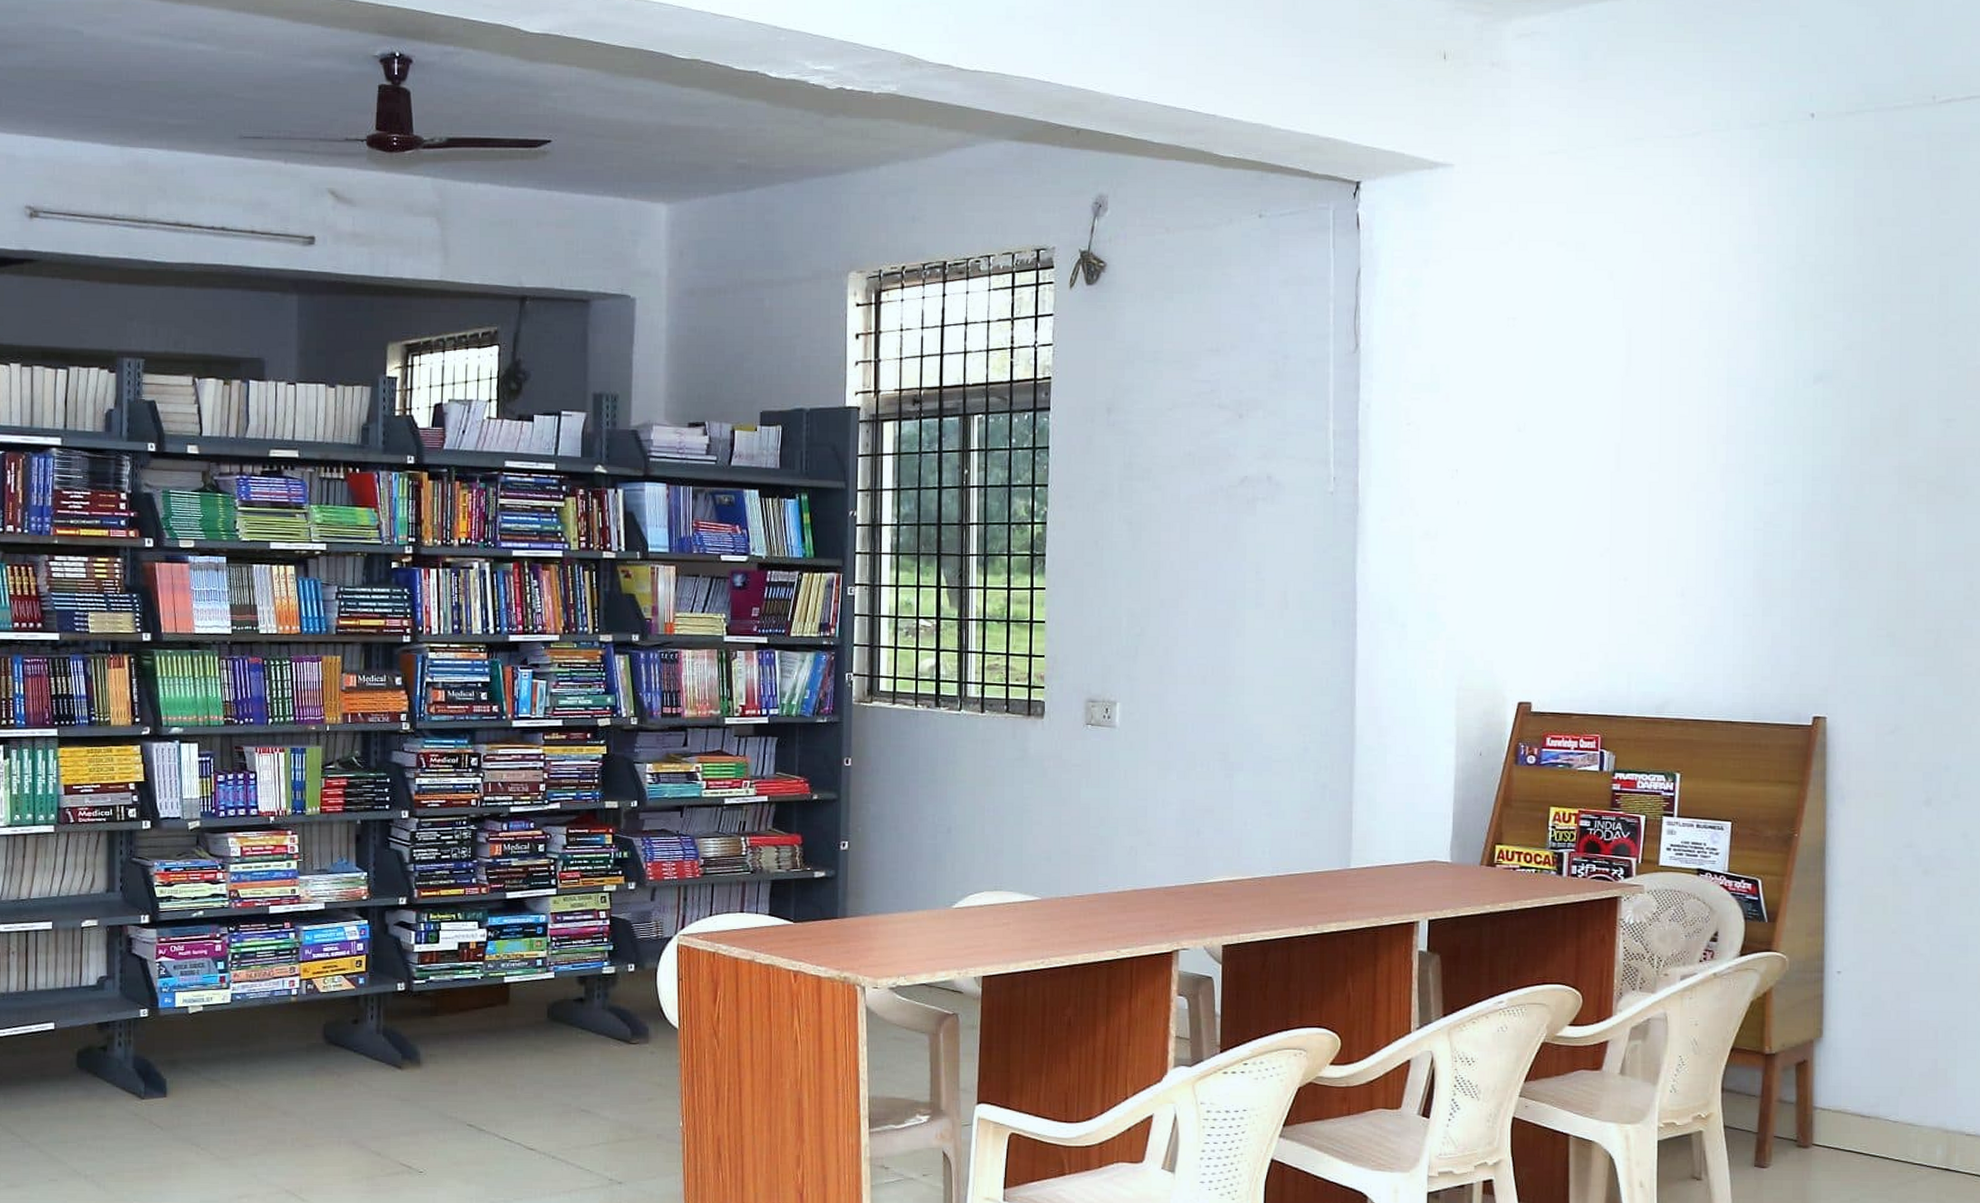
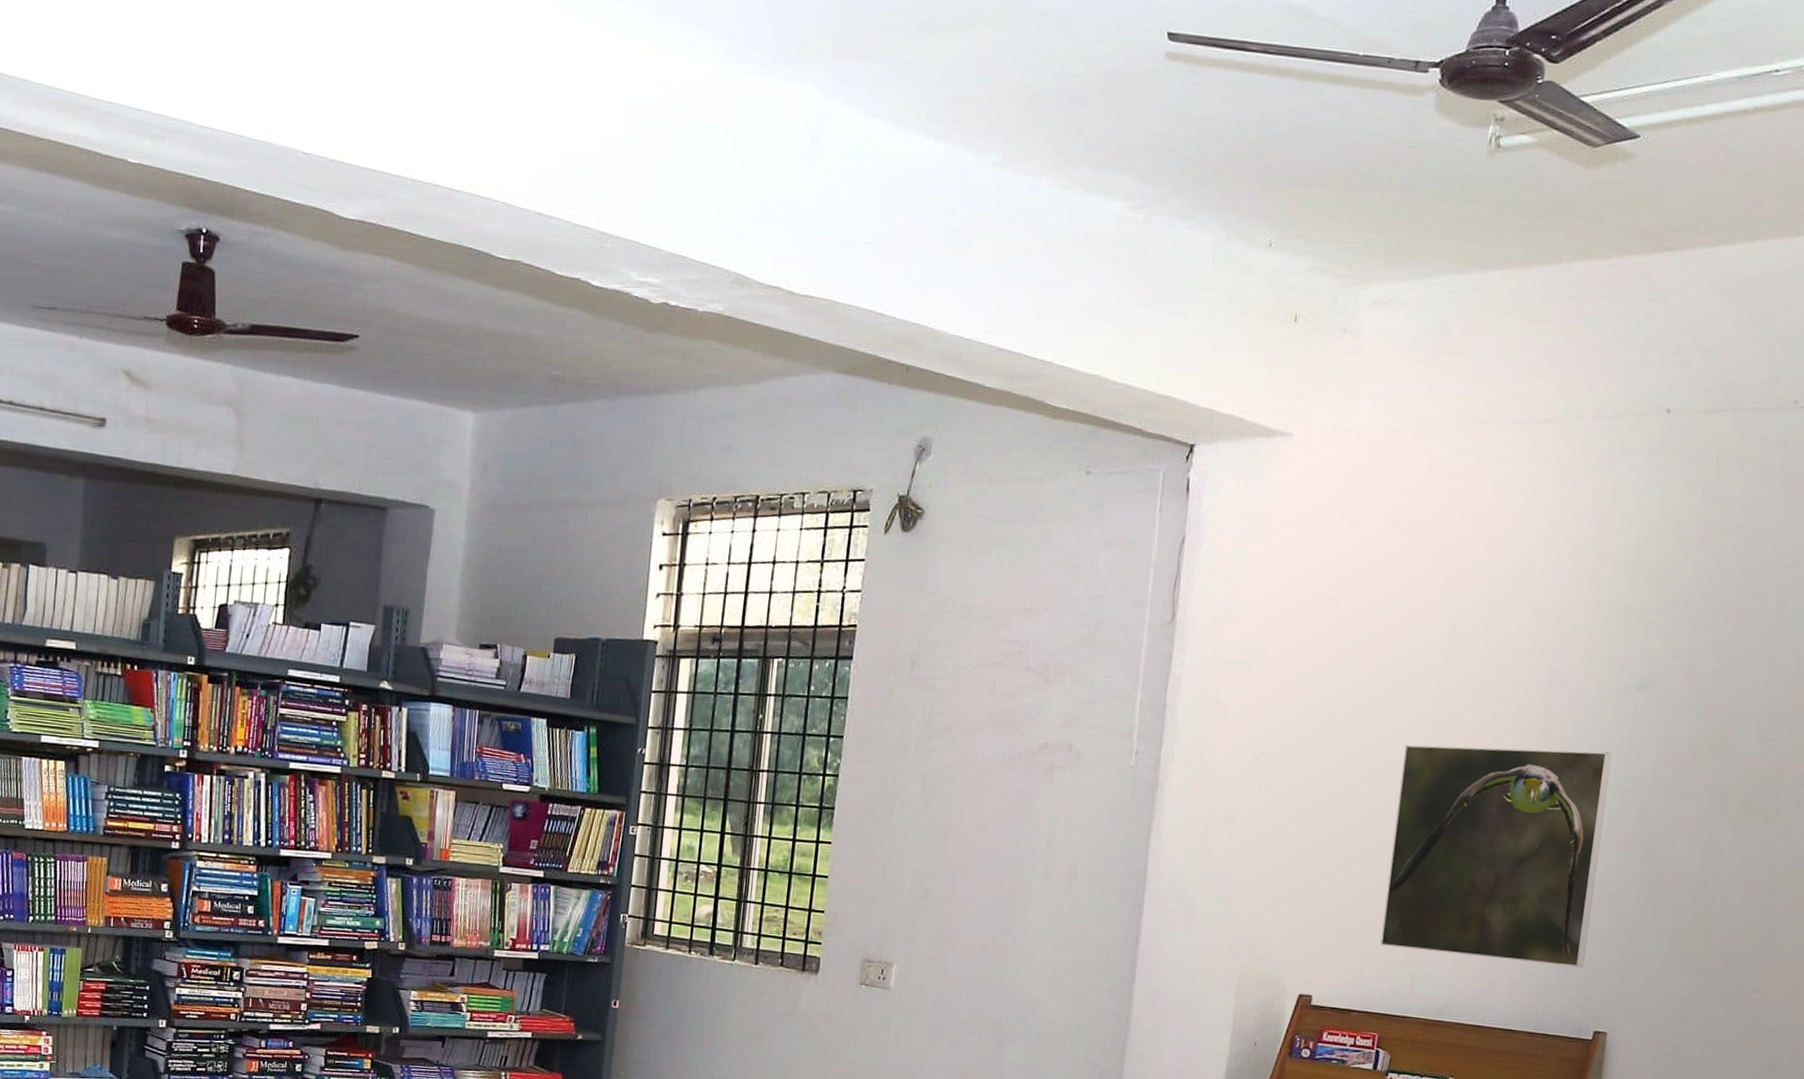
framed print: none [1593,444,1798,655] -> present [1380,744,1612,968]

